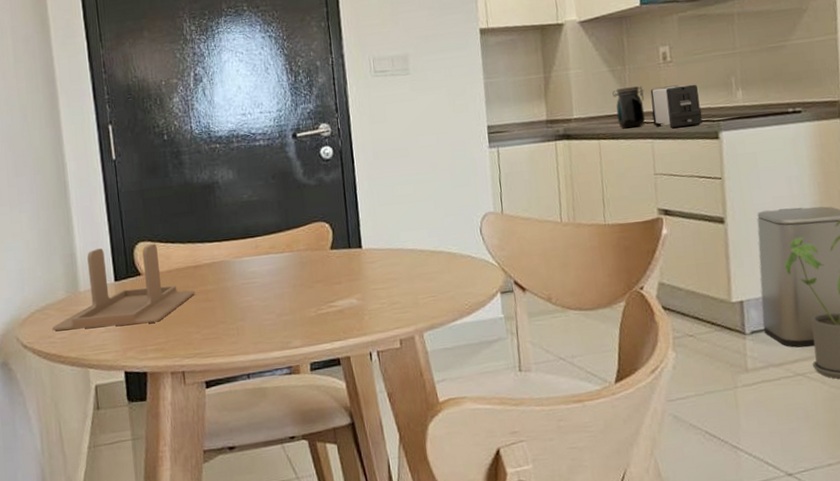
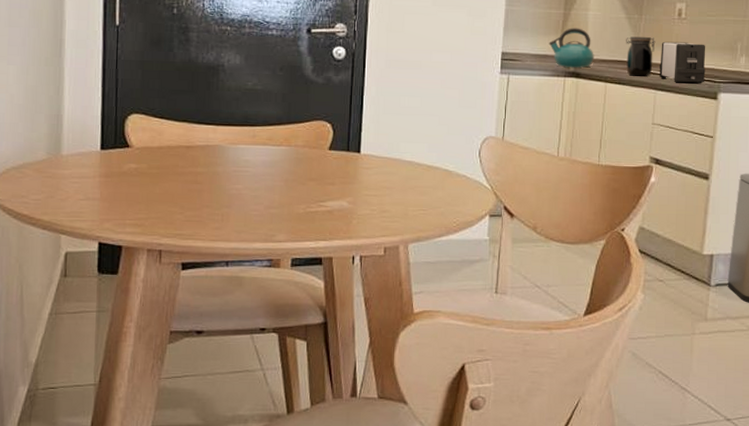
napkin holder: present [52,243,195,331] -> none [27,114,184,197]
kettle: none [533,89,583,131] -> present [549,27,594,68]

